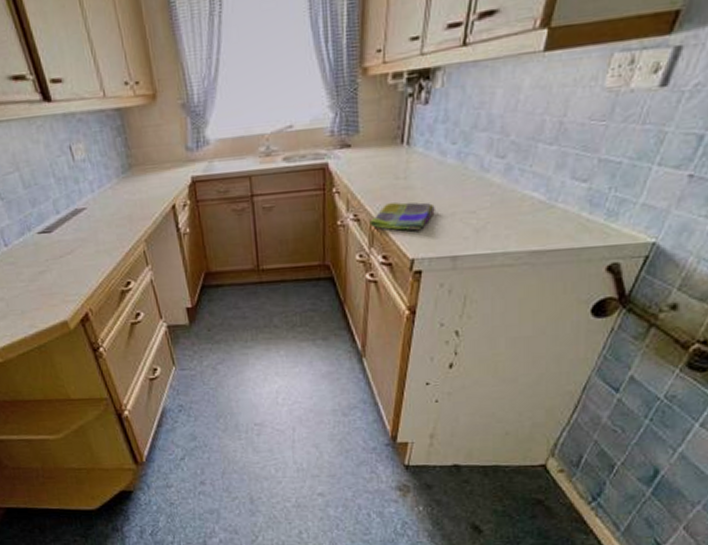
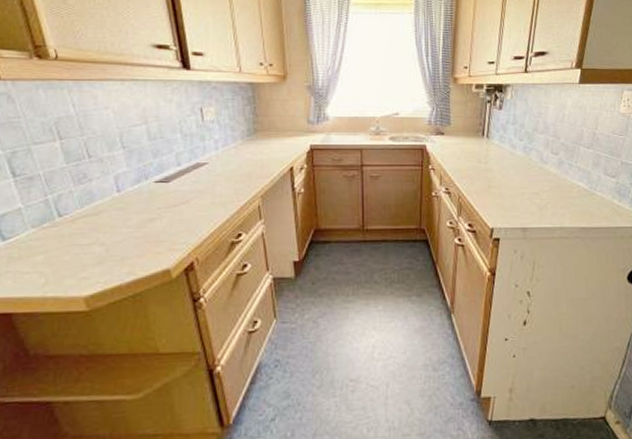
dish towel: present [369,202,435,231] -> none [458,181,509,205]

